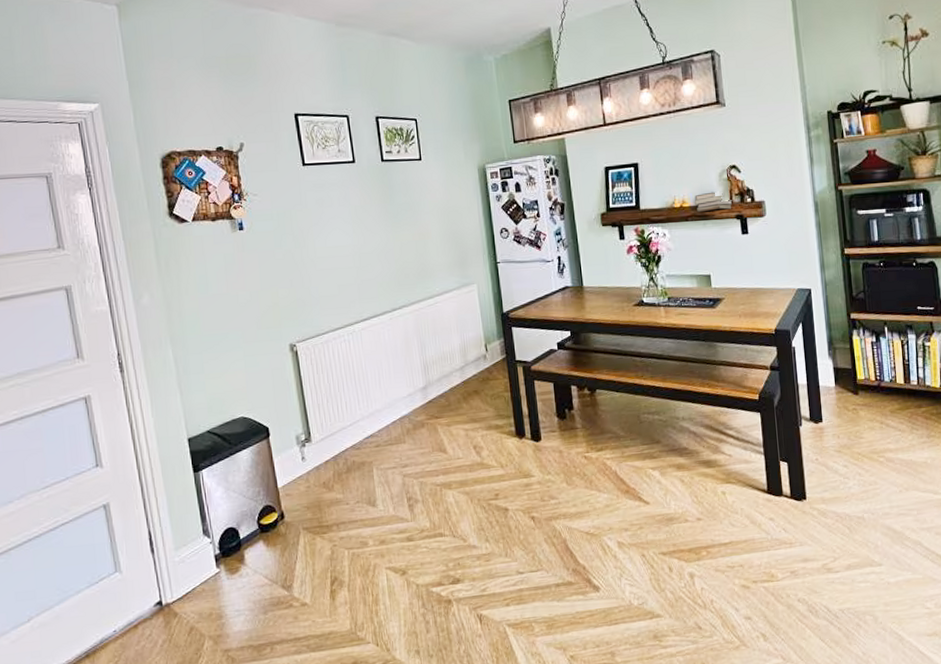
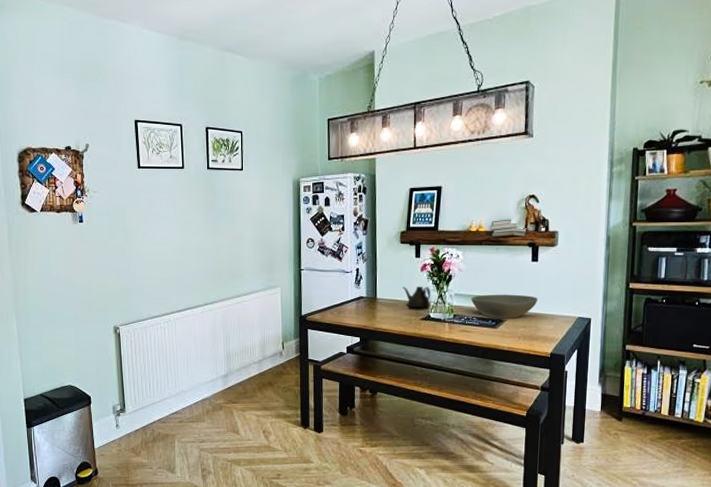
teapot: none [610,270,643,297] -> present [402,287,431,311]
bowl: none [683,270,754,298] -> present [470,294,538,319]

